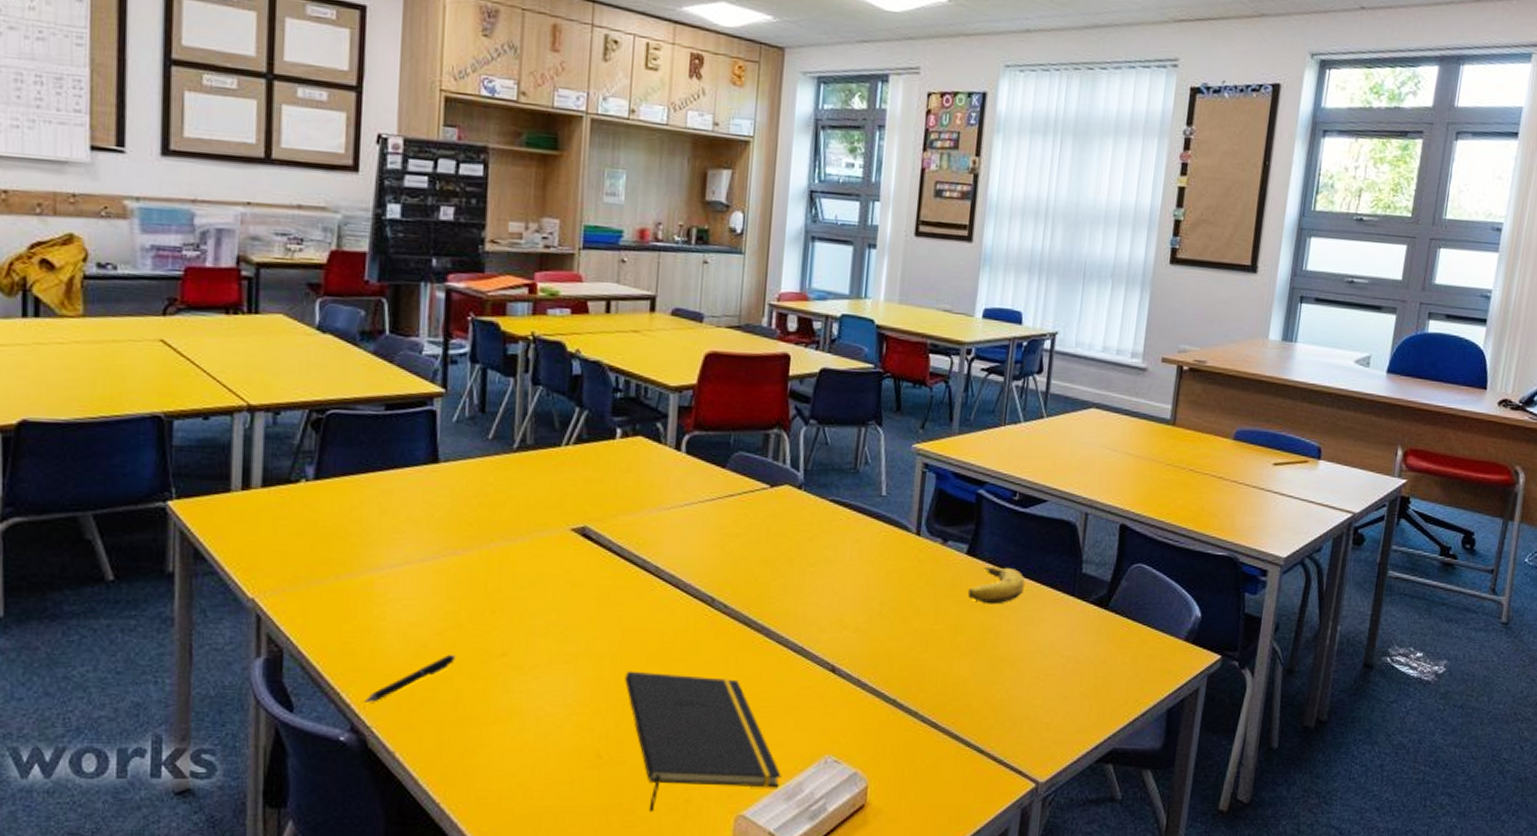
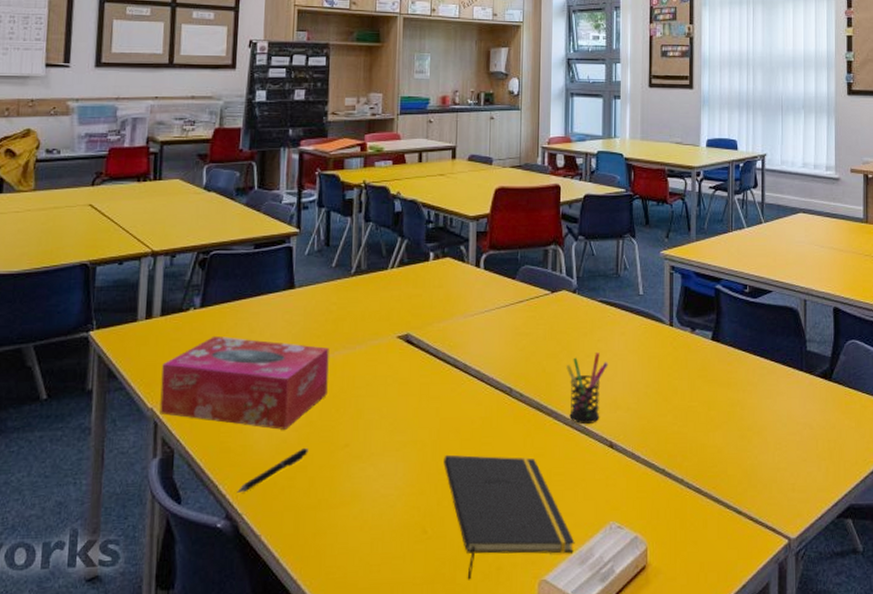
tissue box: none [263,515,483,632] -> present [159,335,329,430]
pen holder: none [784,560,837,645] -> present [566,351,609,425]
banana: present [967,566,1025,605] -> none [715,349,761,382]

